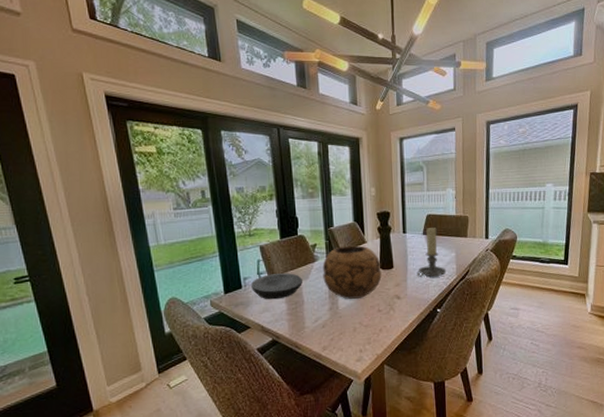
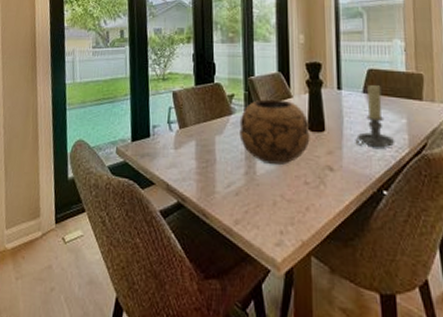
plate: present [251,273,303,300] -> none [160,124,217,155]

